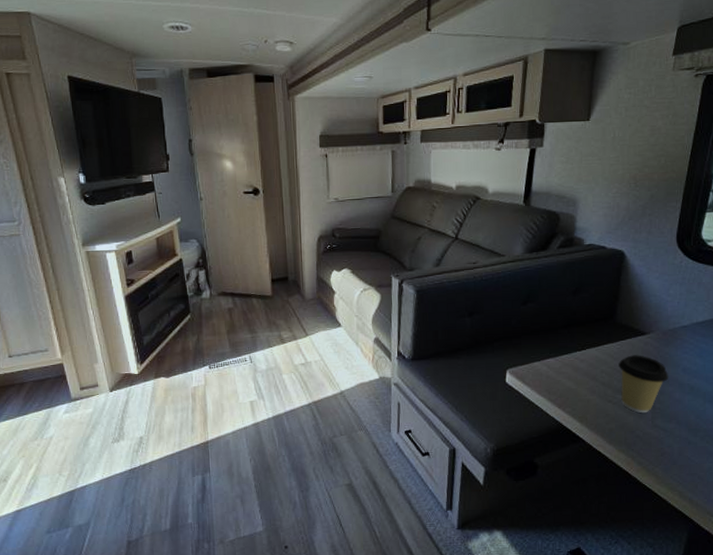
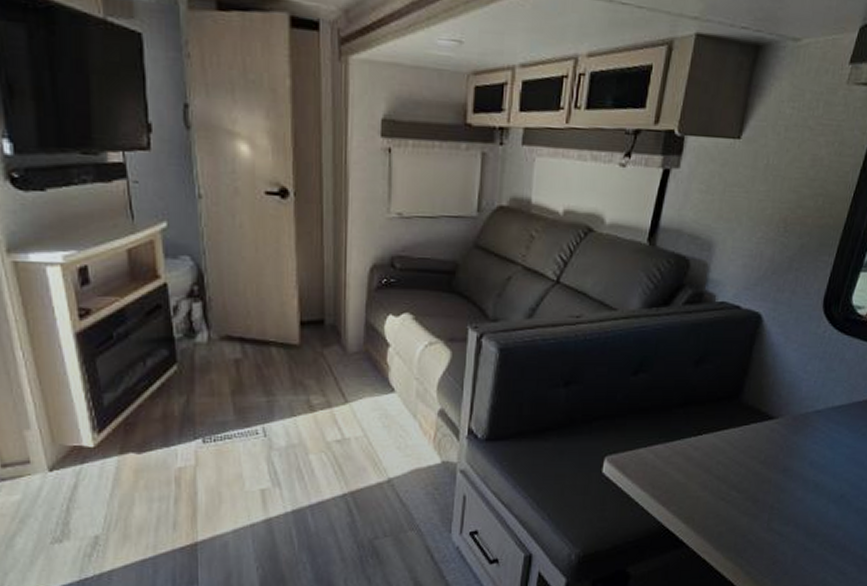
coffee cup: present [618,355,669,414] -> none [736,443,793,514]

